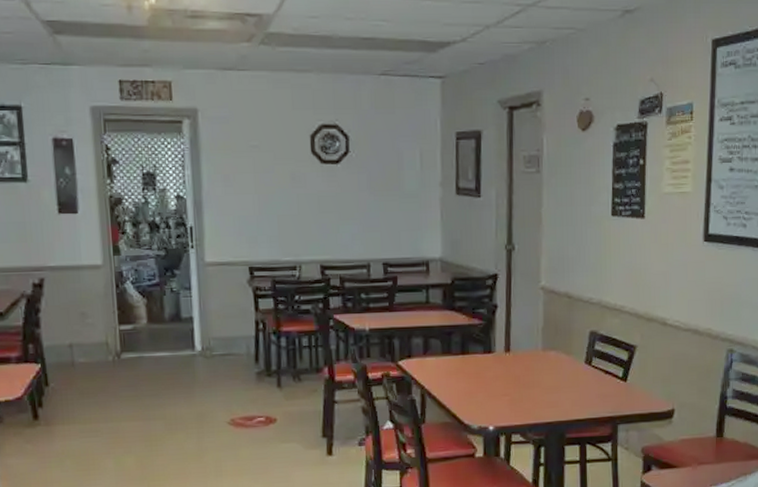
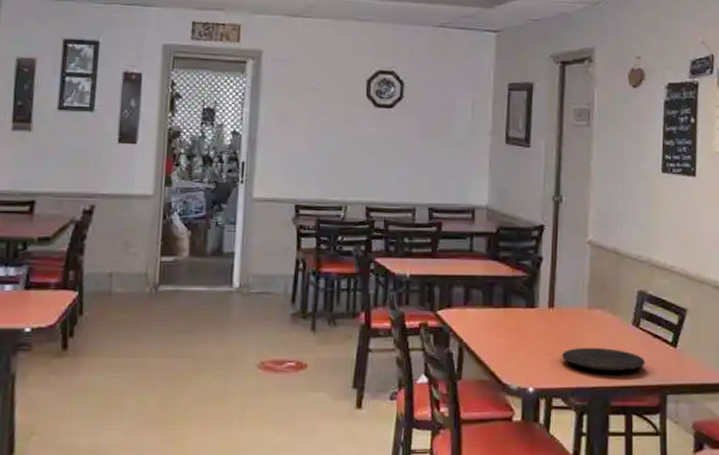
plate: none [518,386,598,408] -> present [561,347,646,372]

